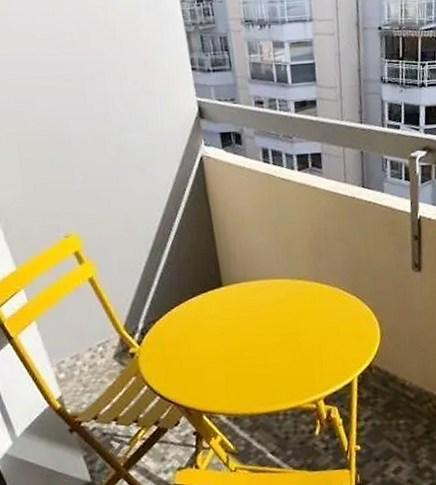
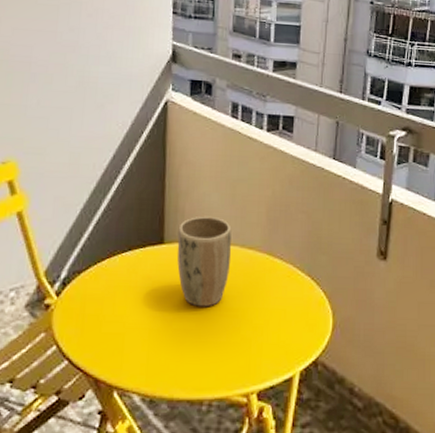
plant pot: none [233,256,284,336] -> present [177,216,232,307]

